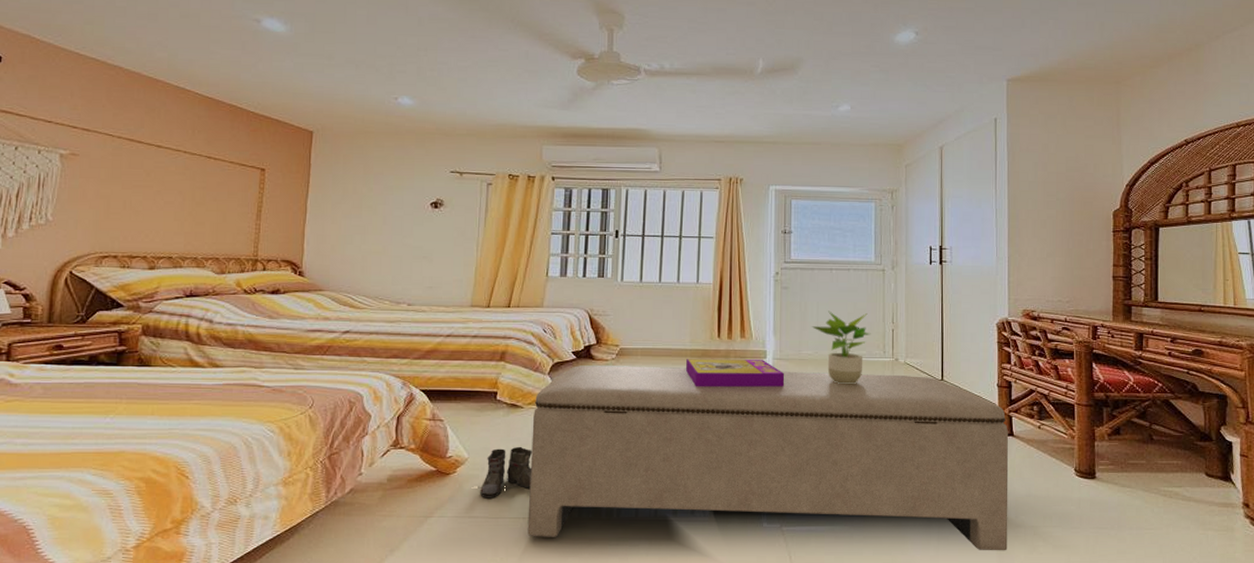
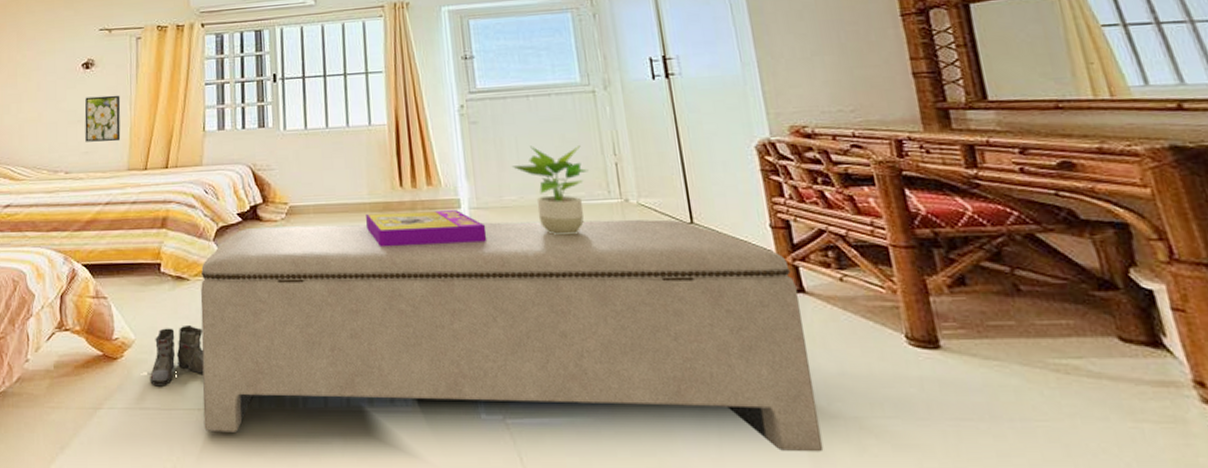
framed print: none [430,235,468,279] -> present [84,95,121,142]

